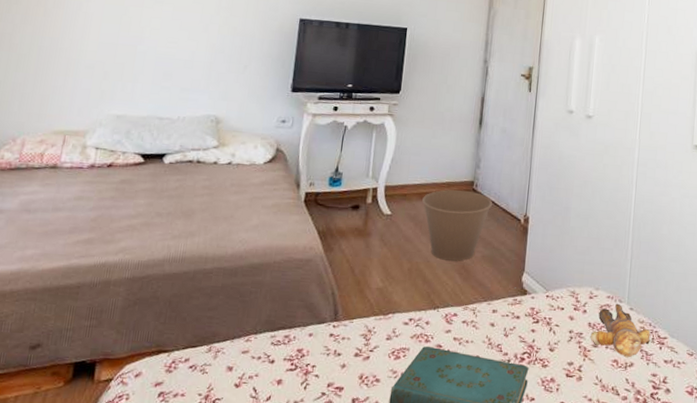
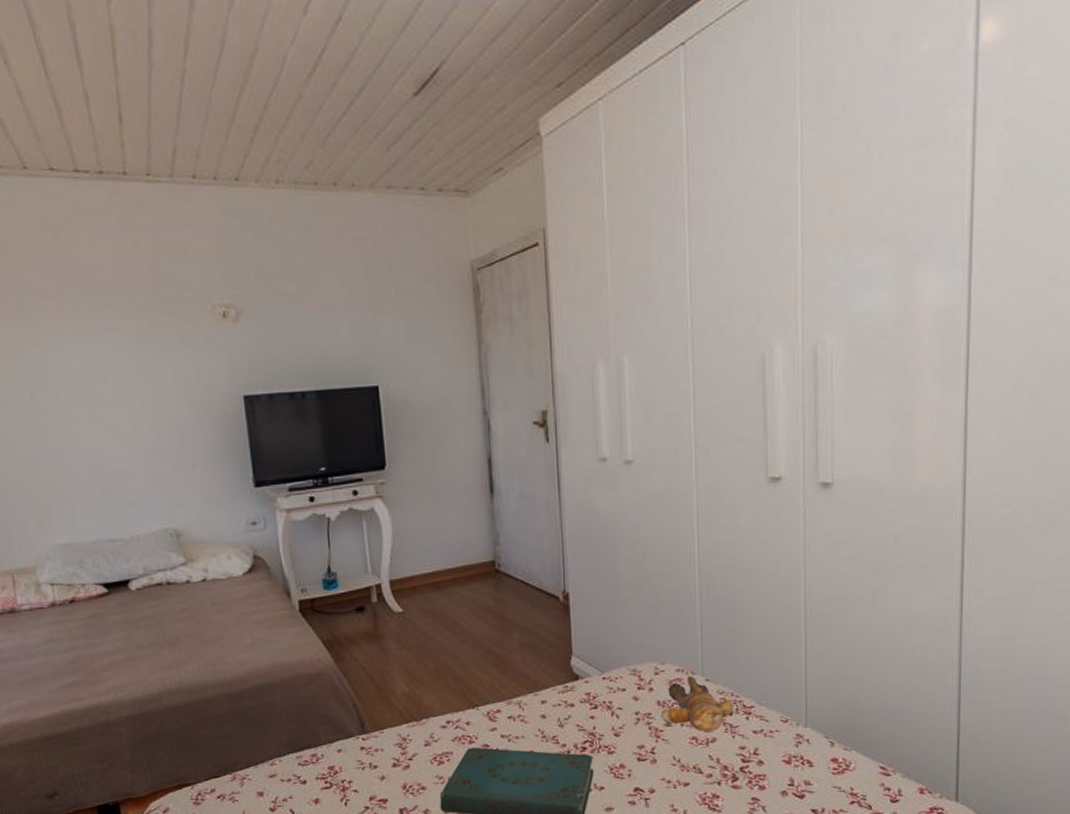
basket: present [422,189,492,261] -> none [437,572,521,654]

